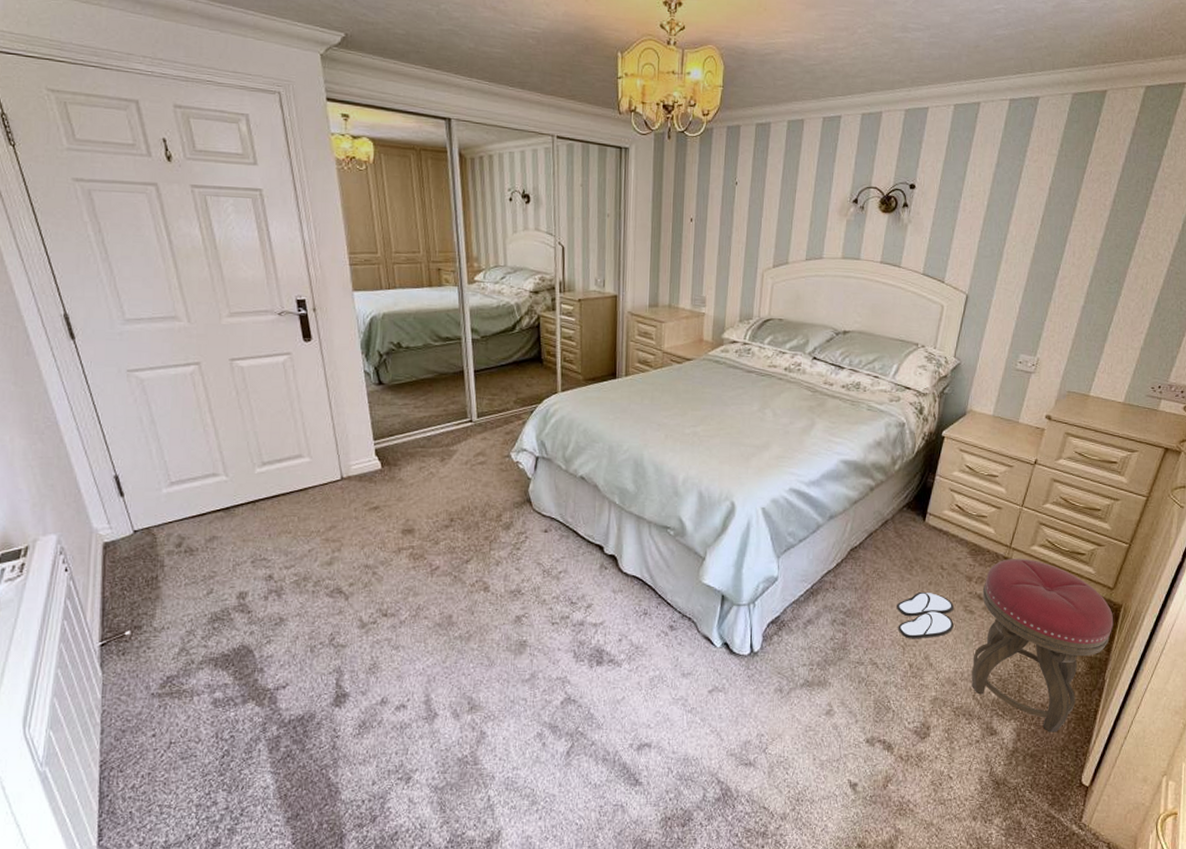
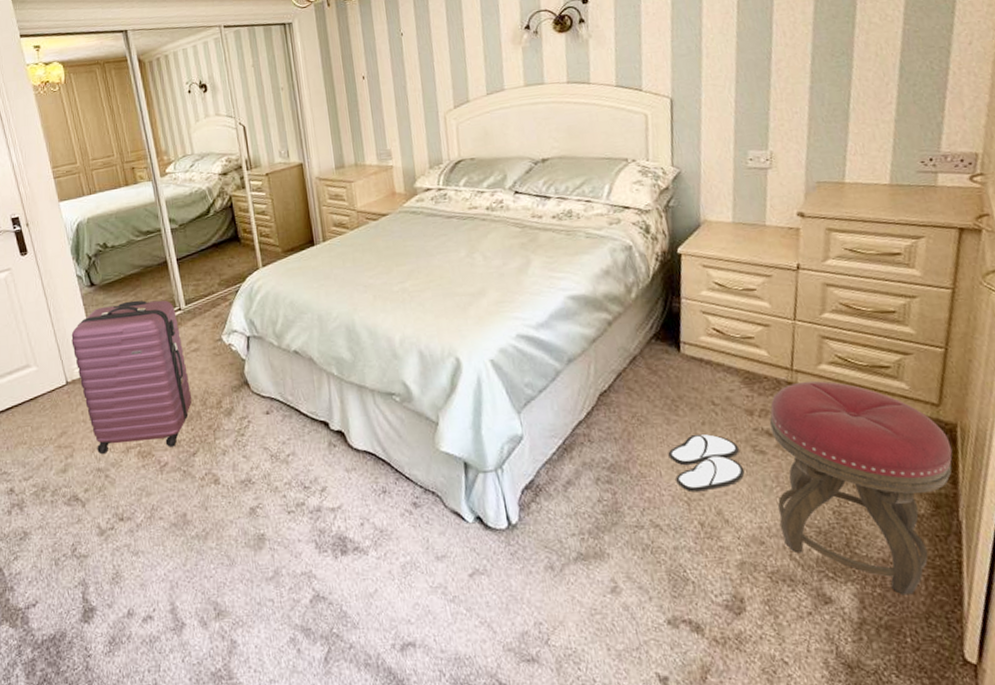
suitcase: none [351,405,473,553] -> present [71,300,192,455]

